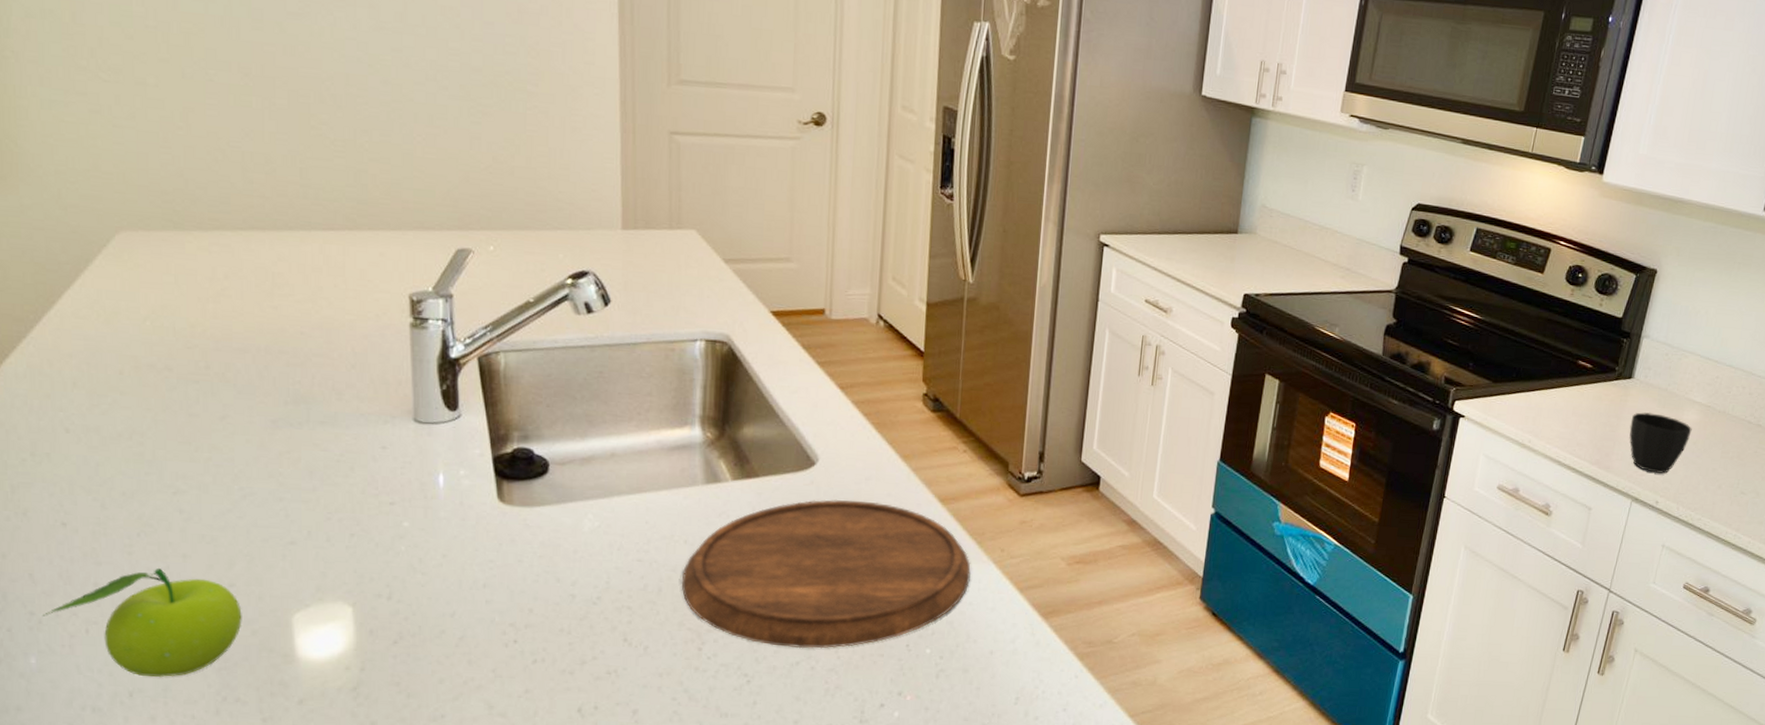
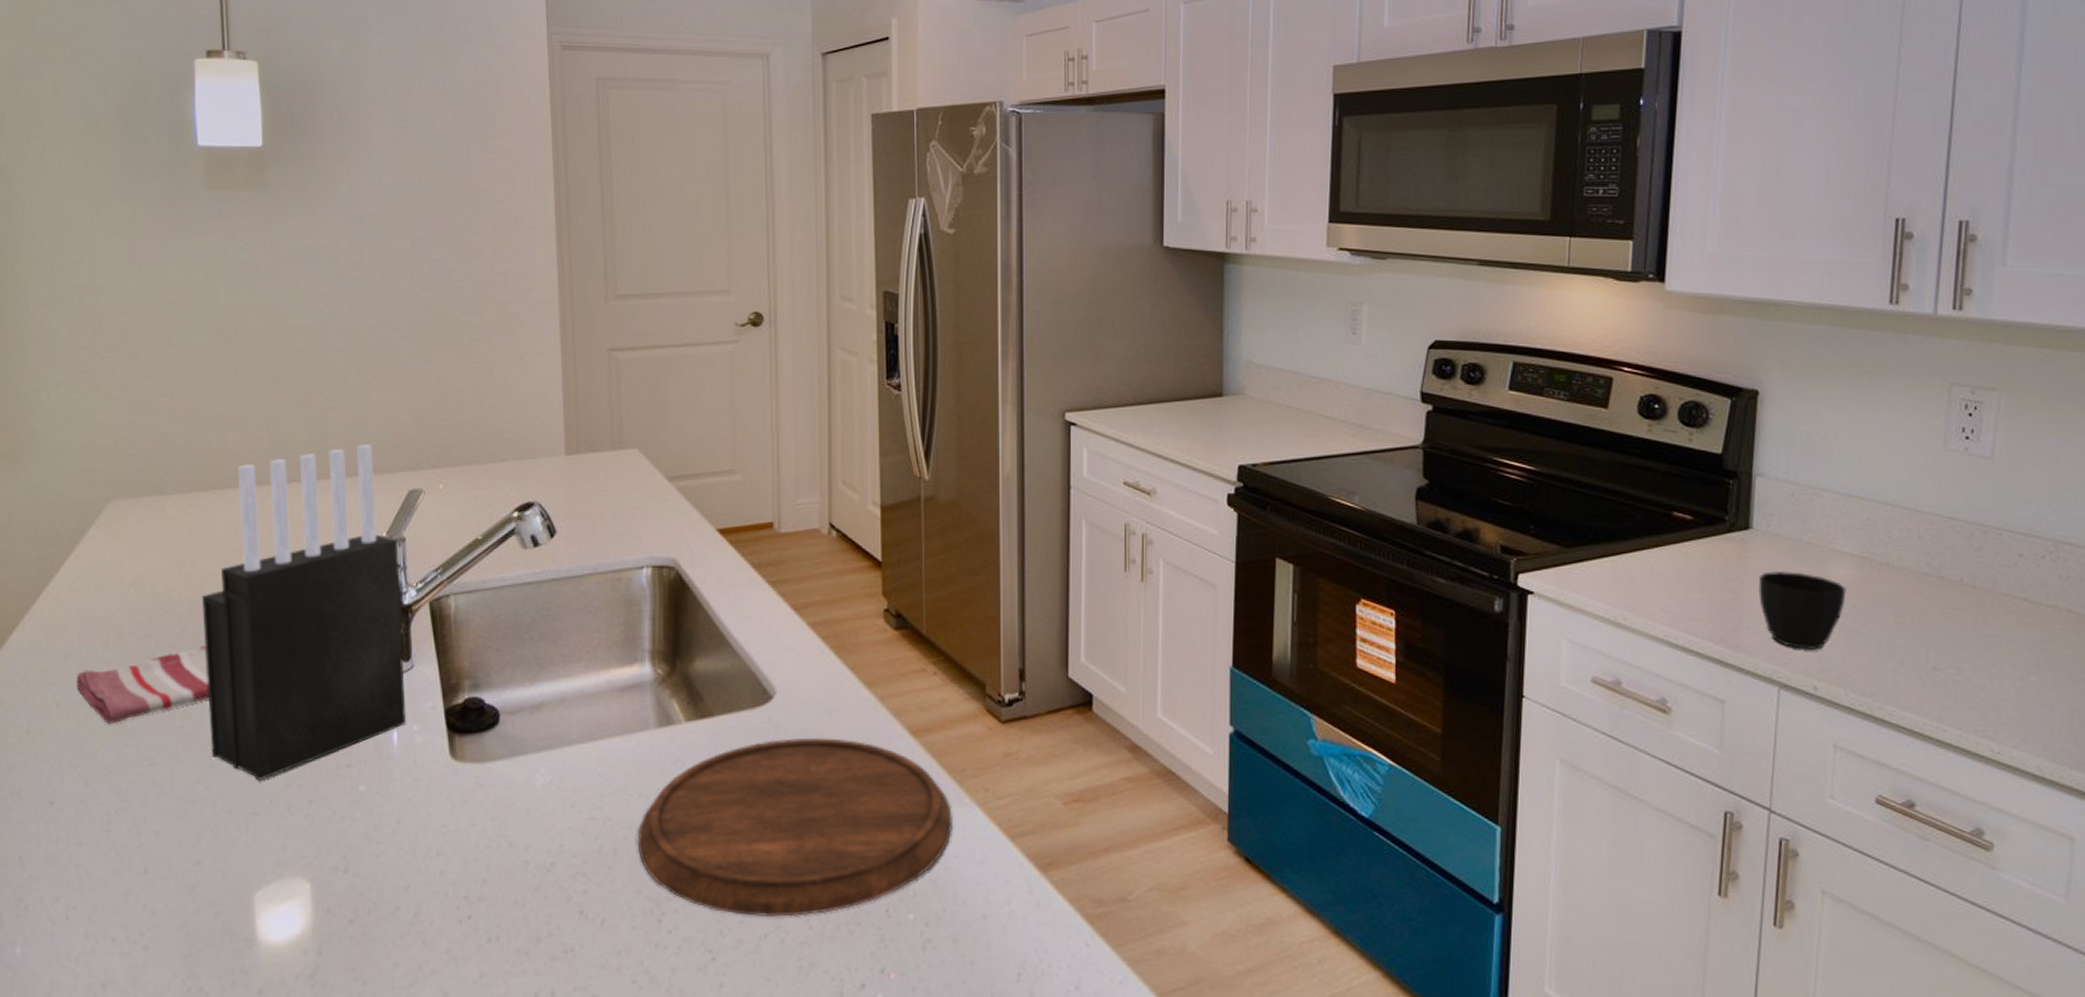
fruit: present [43,568,242,678] -> none [29,847,207,967]
dish towel: none [87,382,240,452] -> present [76,645,209,724]
knife block: none [228,199,452,514] -> present [201,444,406,782]

